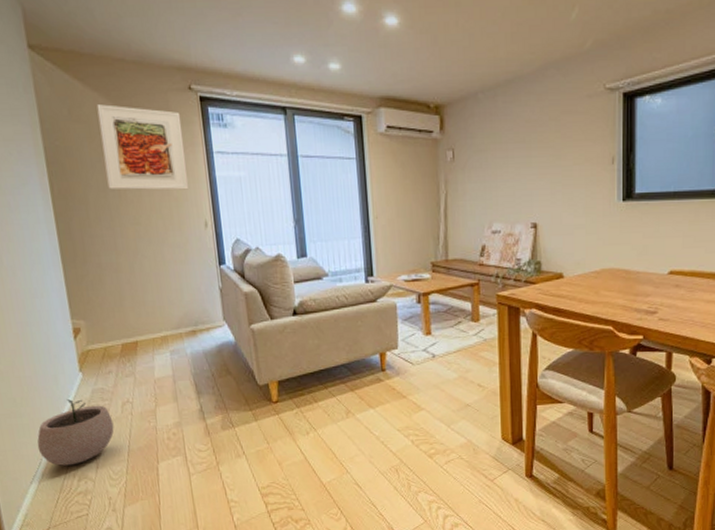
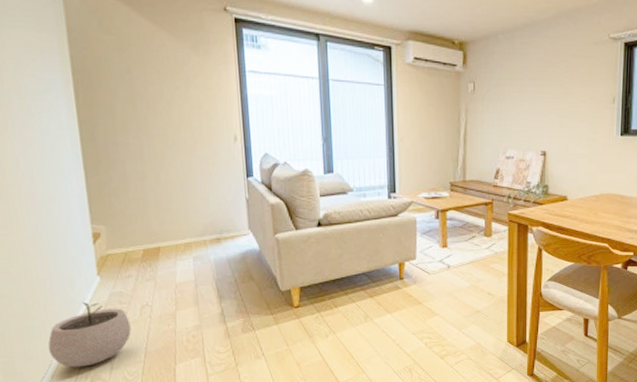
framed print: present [96,104,189,190] -> none [128,18,220,105]

